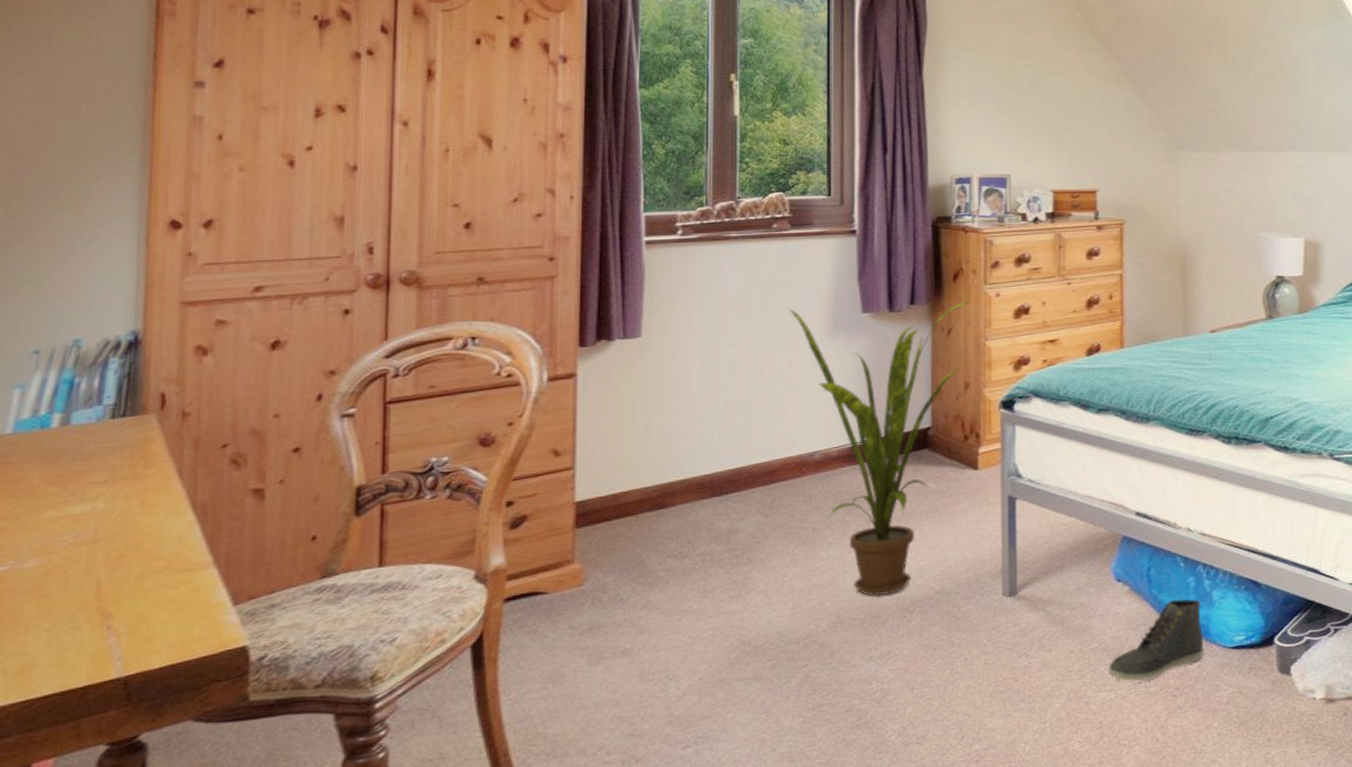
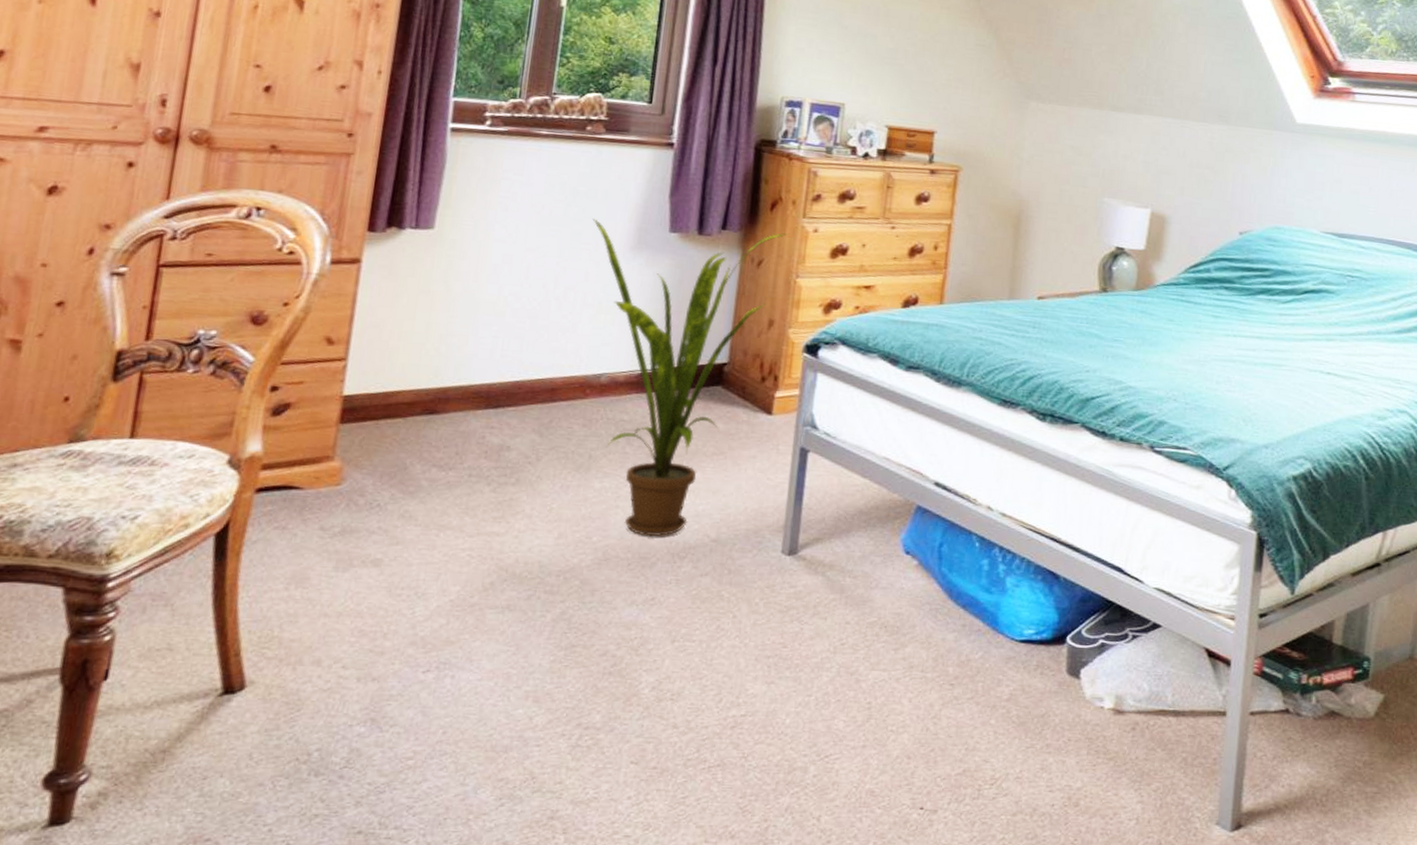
sneaker: present [1108,599,1204,681] -> none [884,581,992,665]

